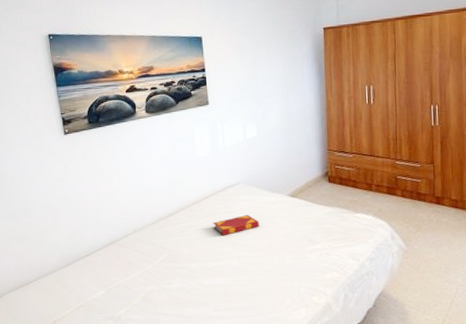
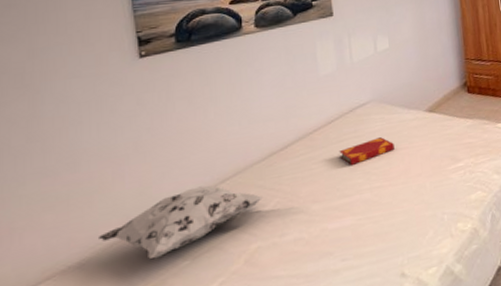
decorative pillow: none [46,238,154,286] -> present [97,186,263,259]

